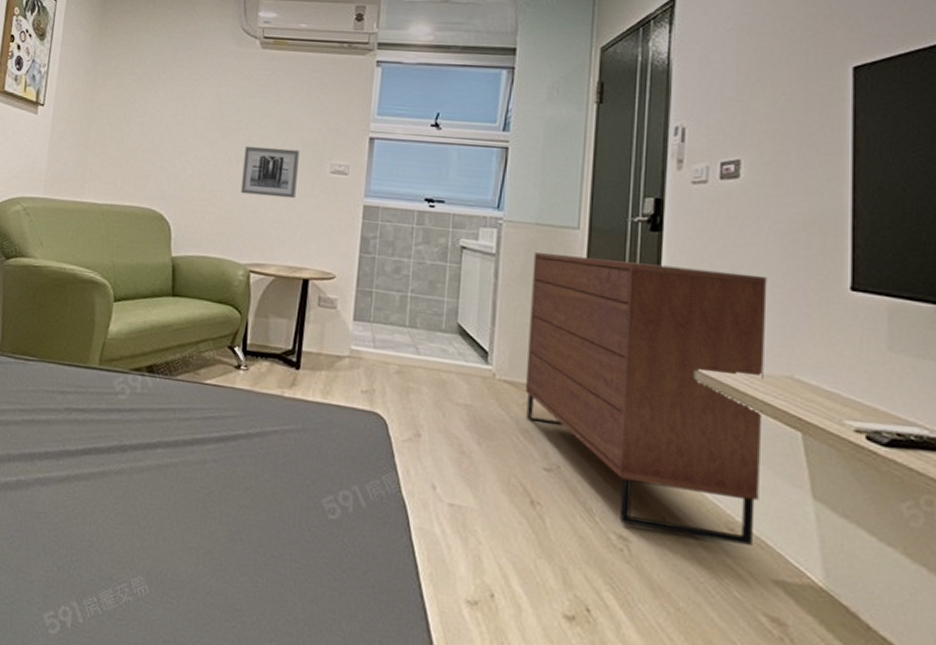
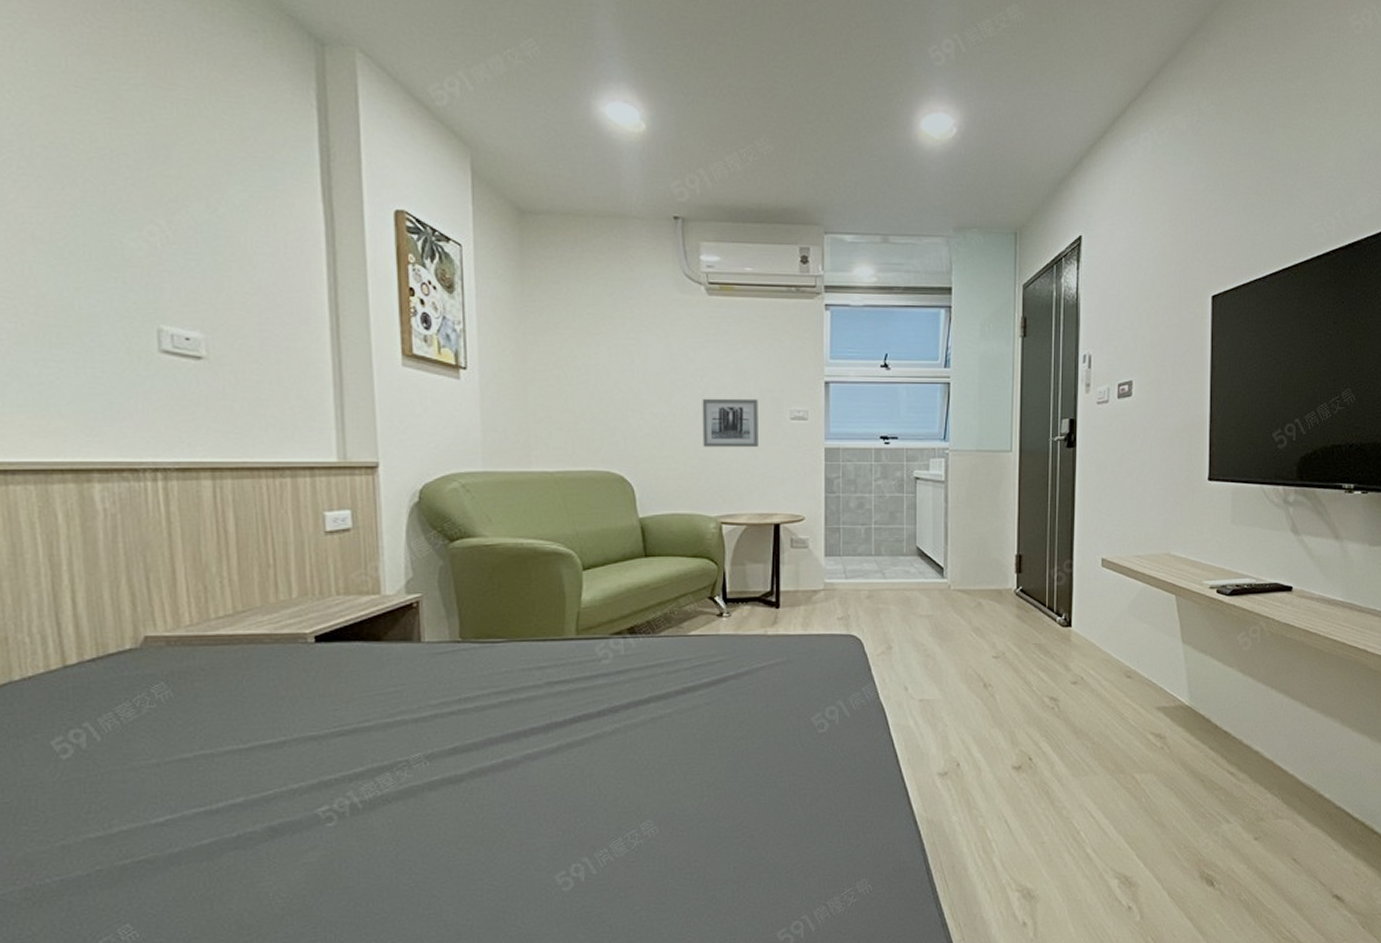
dresser: present [526,252,768,546] -> none [976,476,1152,688]

